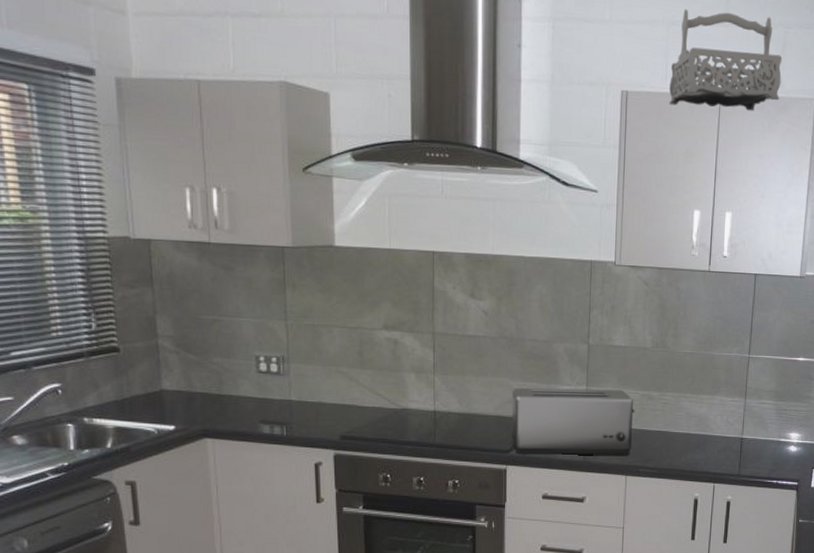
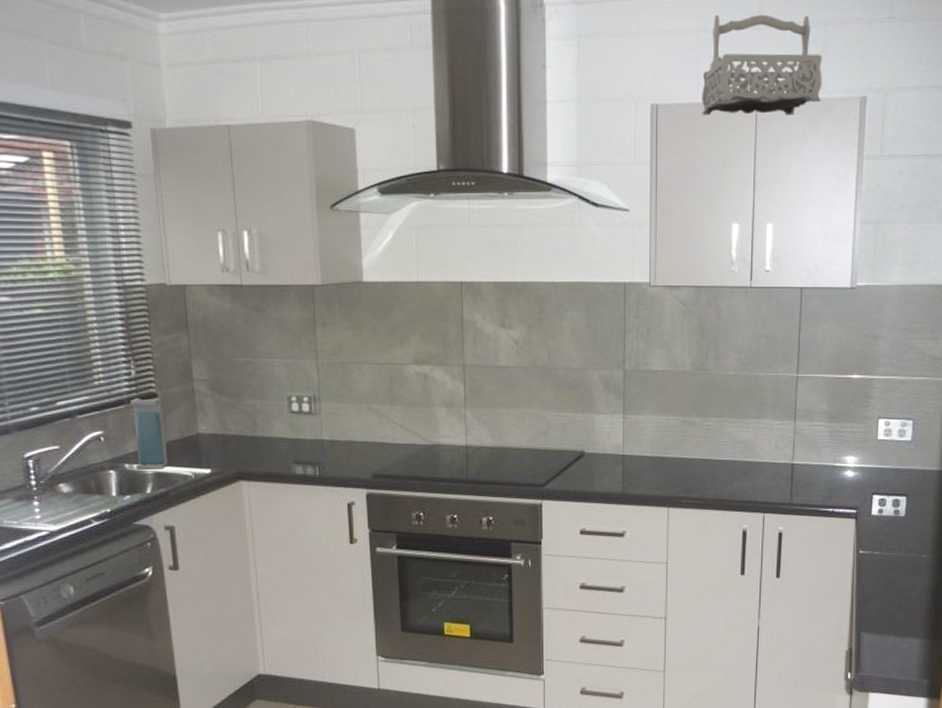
soap dispenser: none [89,352,130,424] -> present [129,398,169,470]
toaster: present [511,387,635,455] -> none [545,417,676,489]

